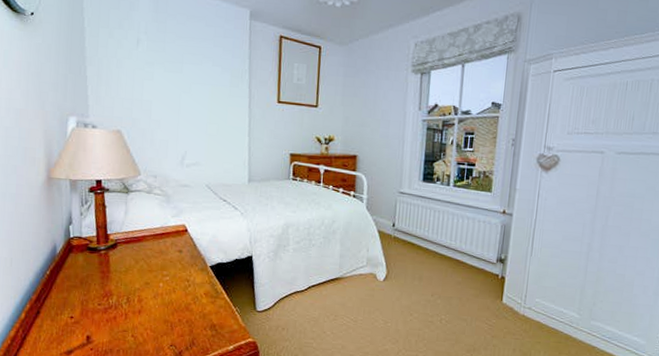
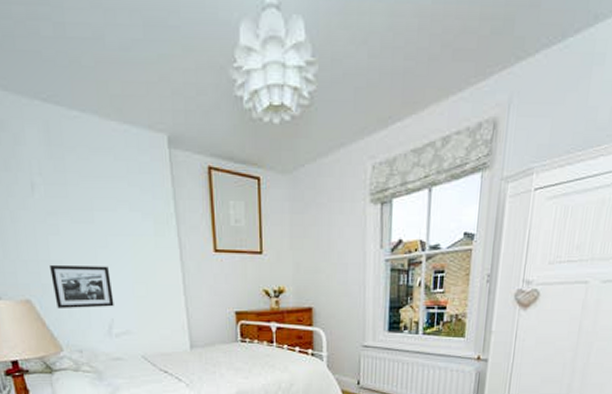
picture frame: none [141,103,190,142] -> present [50,264,114,308]

